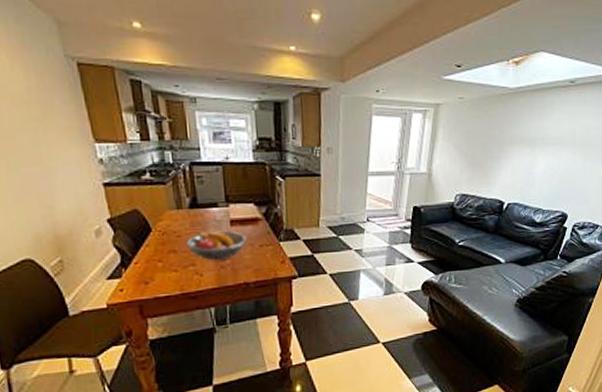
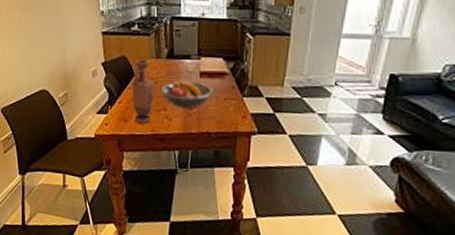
vase: none [149,211,179,284] -> present [132,59,155,124]

